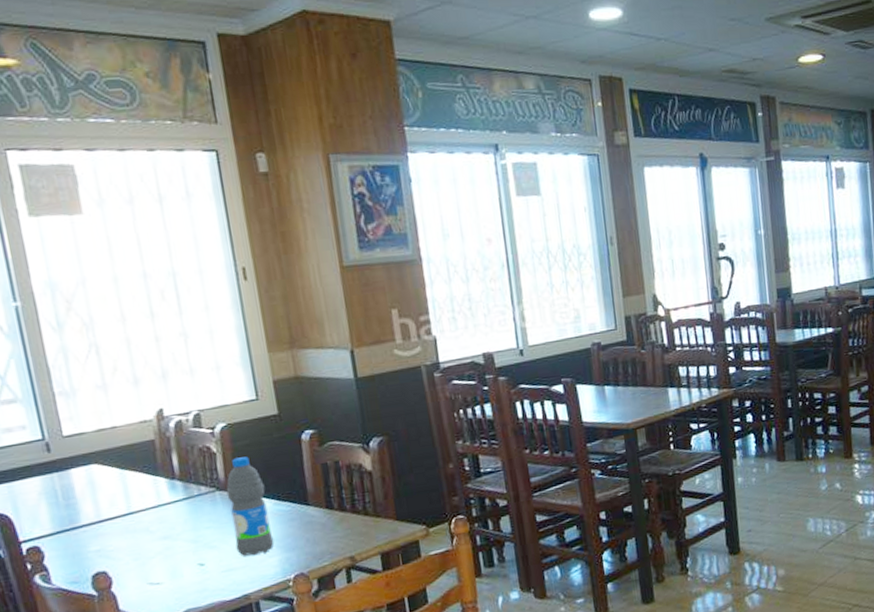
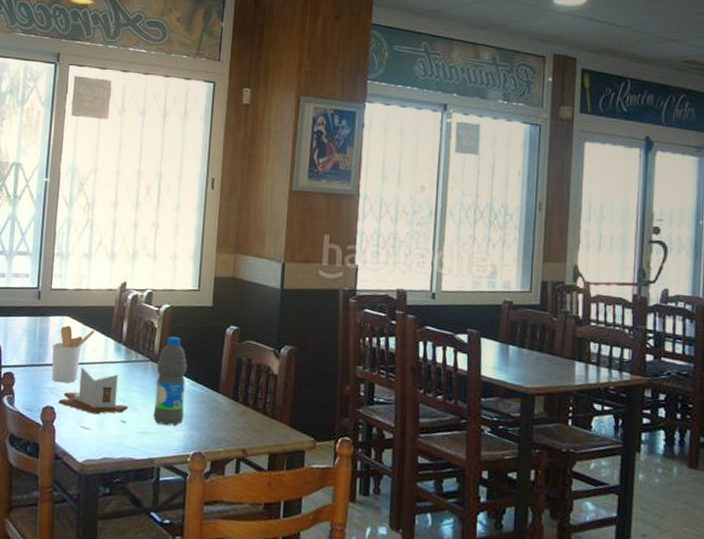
utensil holder: none [84,472,137,543] -> present [51,325,95,383]
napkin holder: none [111,515,203,567] -> present [59,367,128,415]

